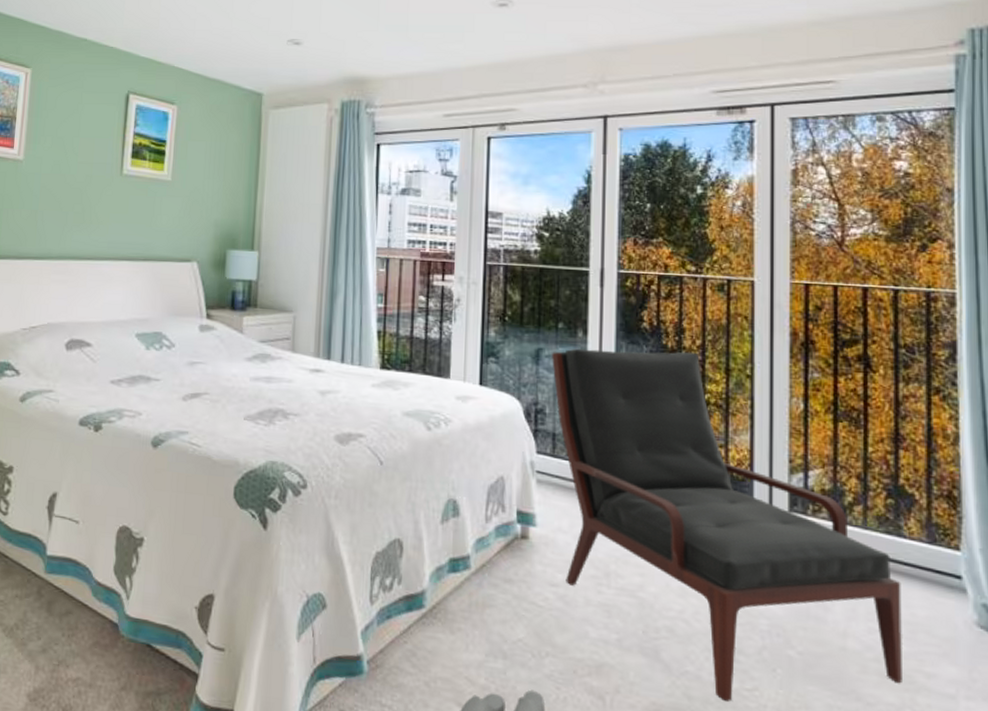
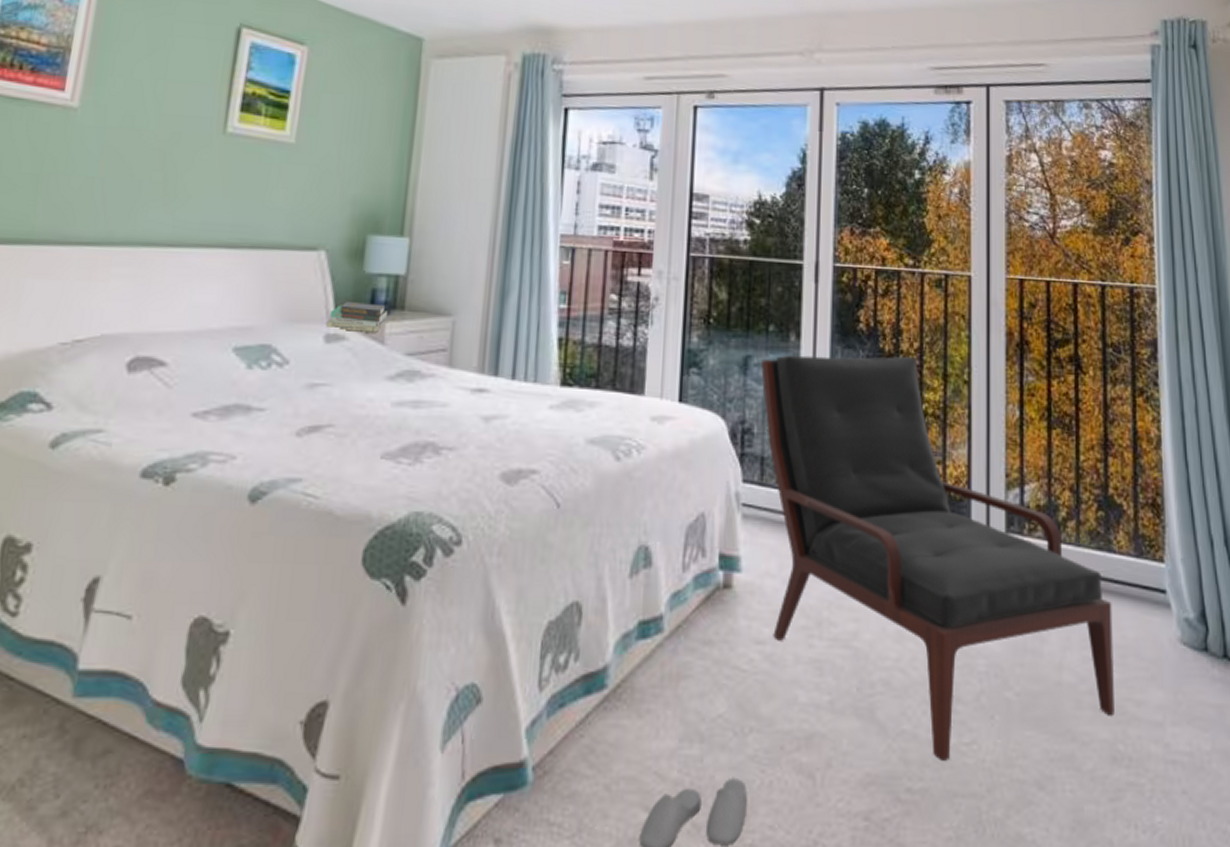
books: none [200,301,244,324] -> present [326,302,387,333]

